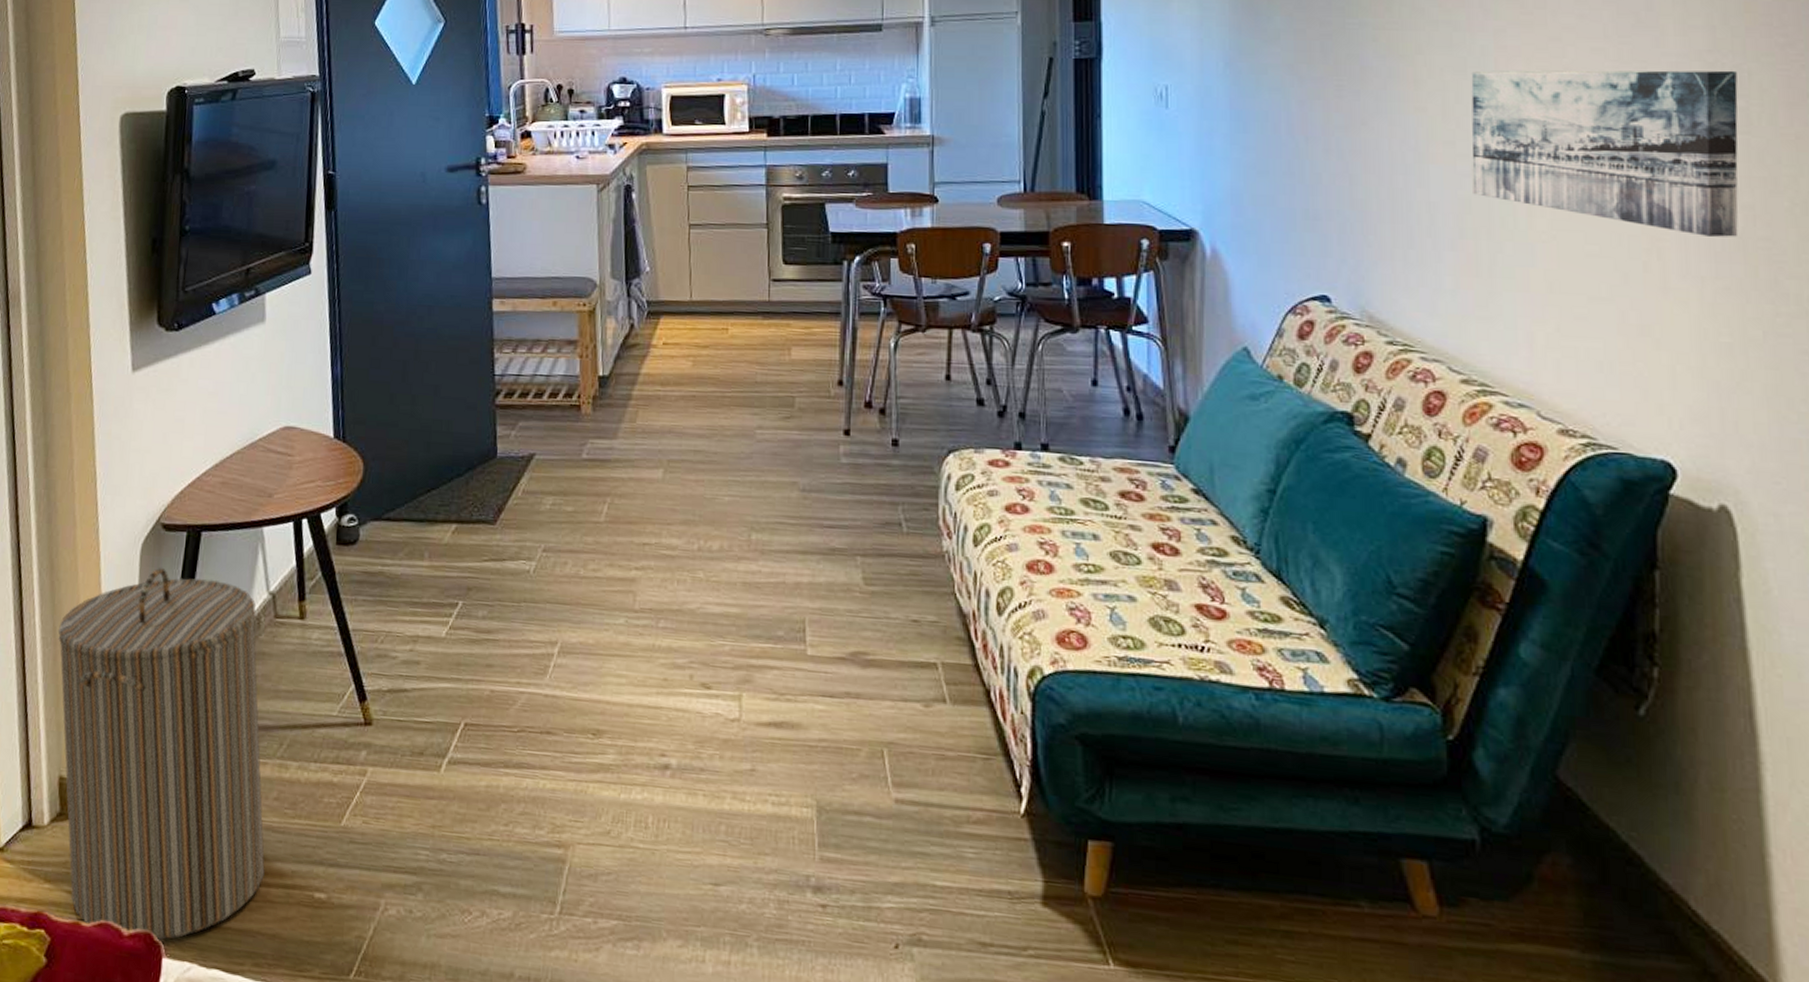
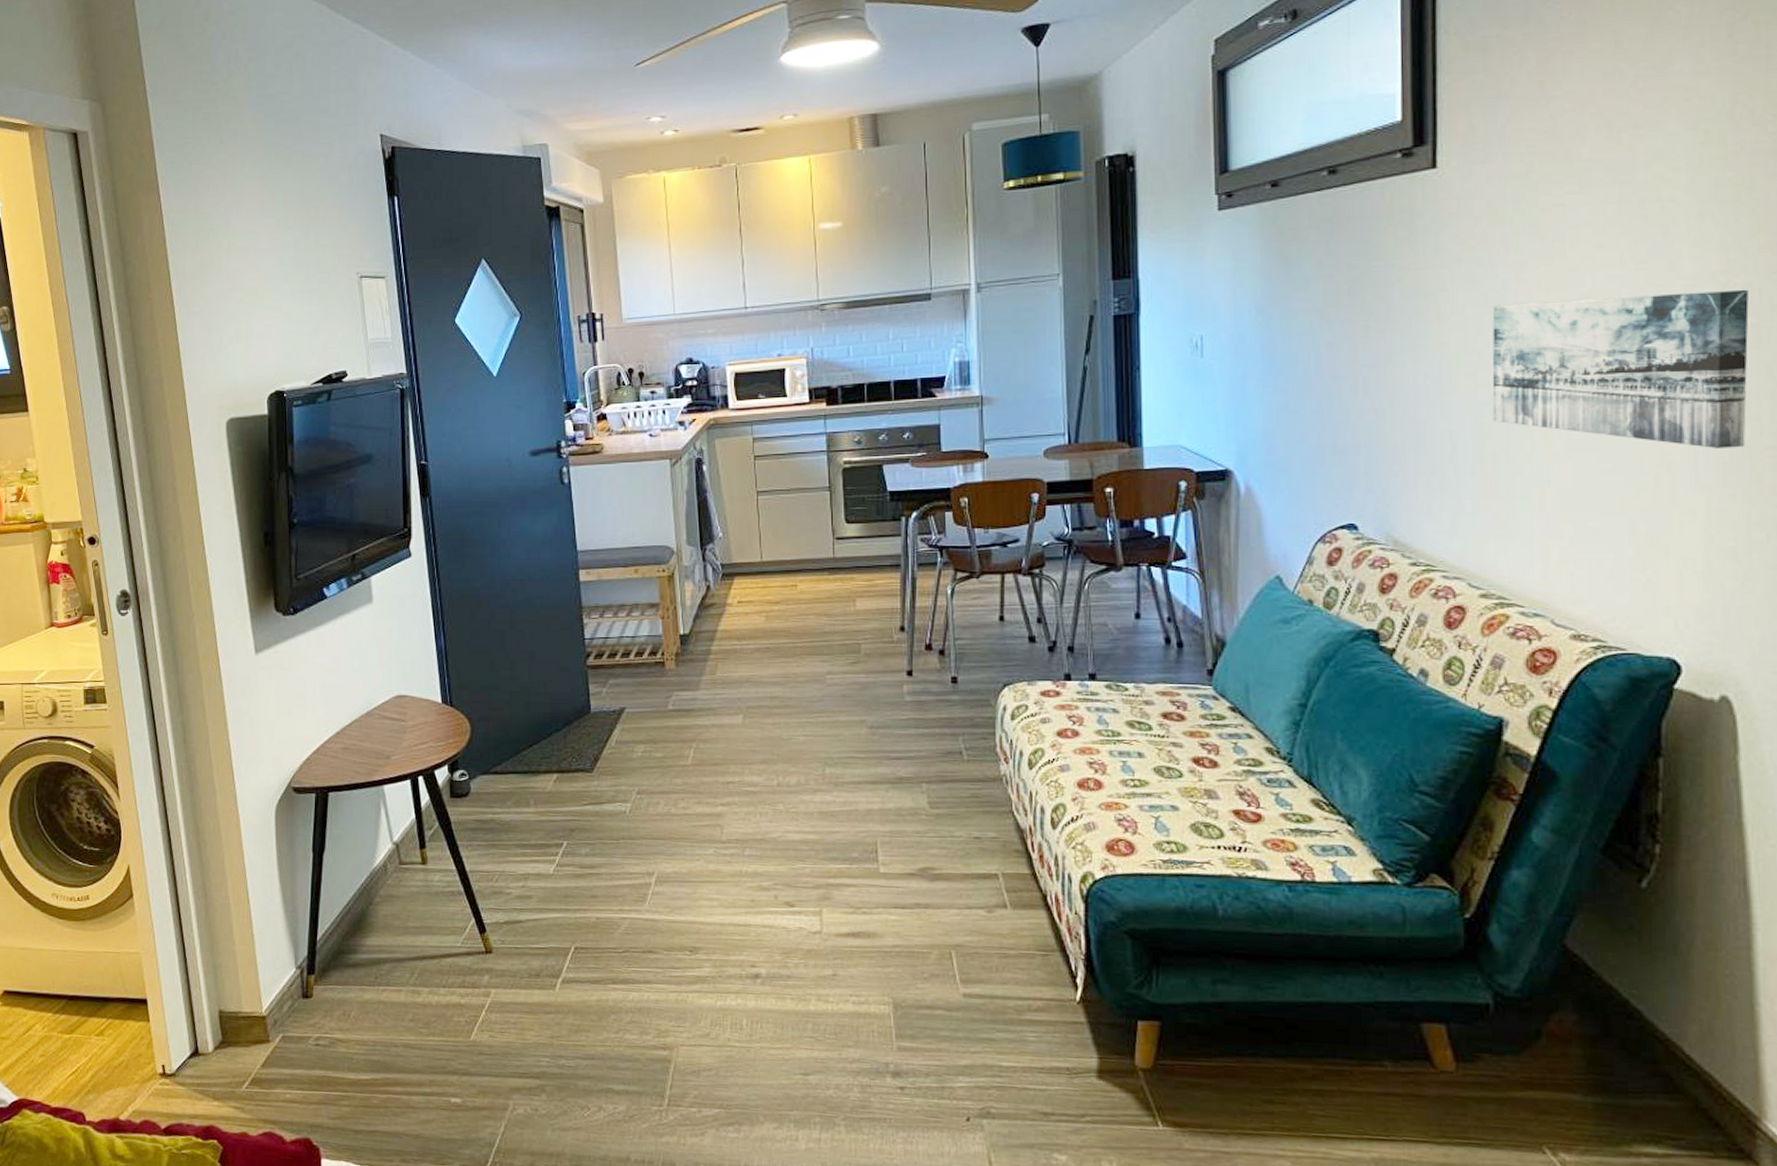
laundry hamper: present [57,567,265,941] -> none [207,825,406,1145]

